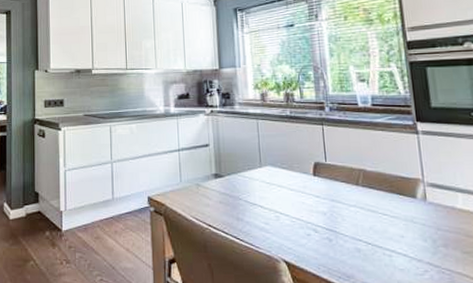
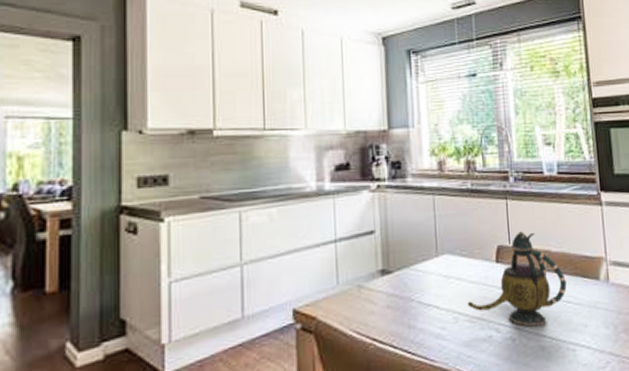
teapot: none [288,152,382,231] -> present [468,231,567,327]

